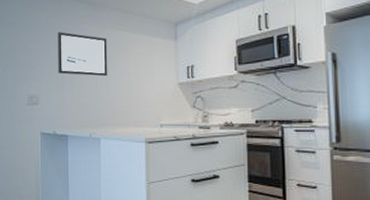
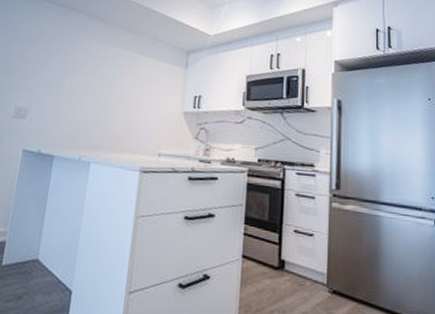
wall art: present [58,32,107,77] -> none [54,44,114,97]

